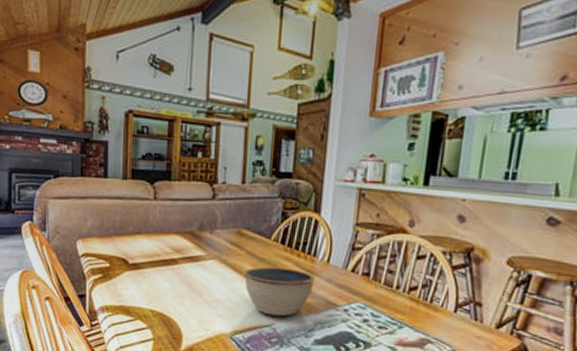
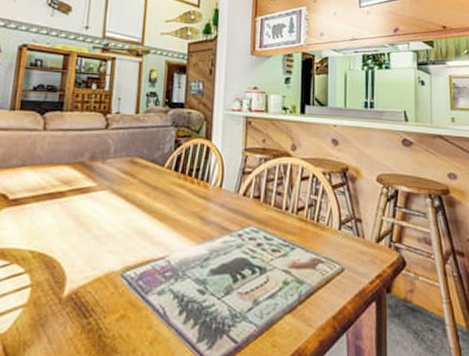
bowl: present [245,267,314,317] -> none [137,195,208,247]

